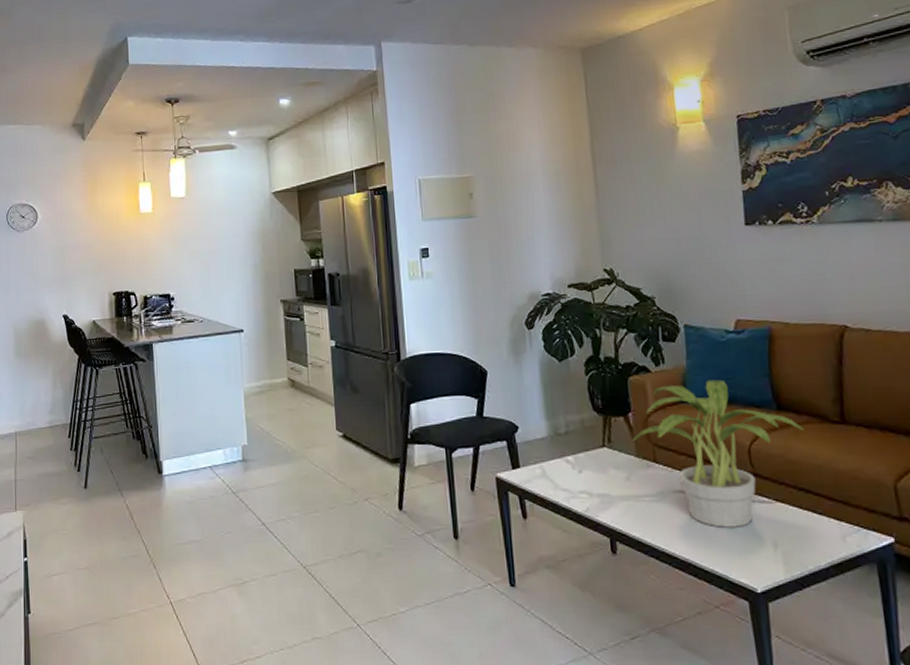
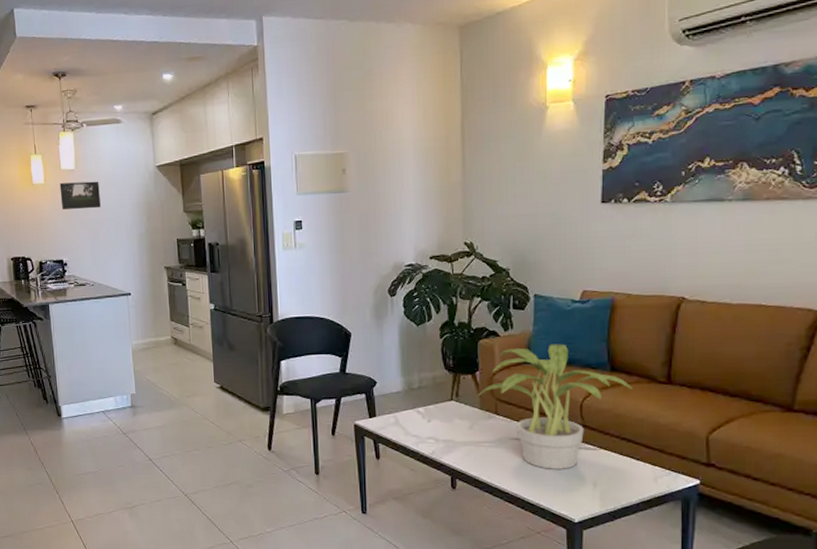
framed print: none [169,209,212,240] -> present [59,181,101,210]

